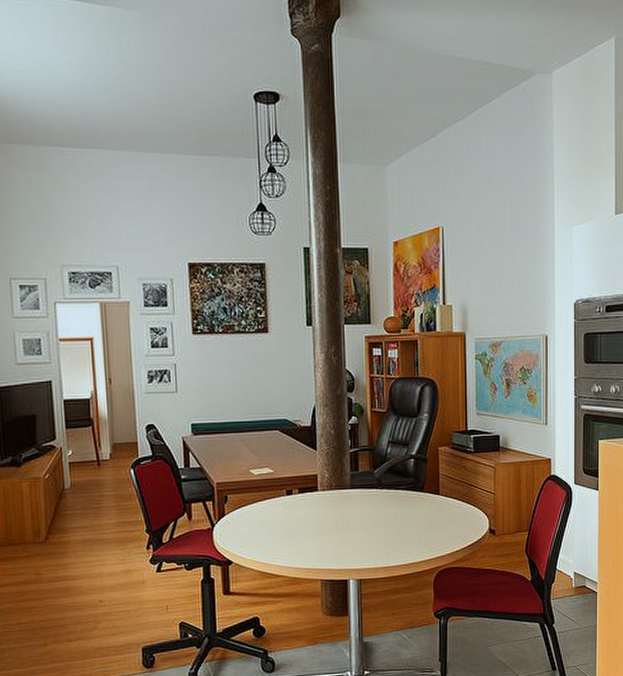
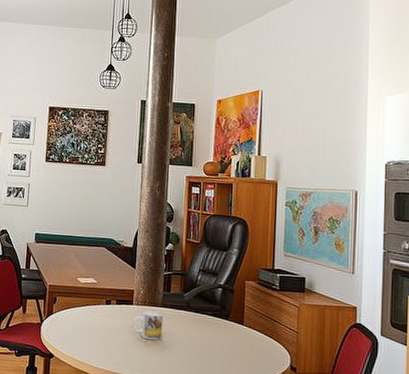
mug: none [319,495,354,527] -> present [132,311,164,341]

